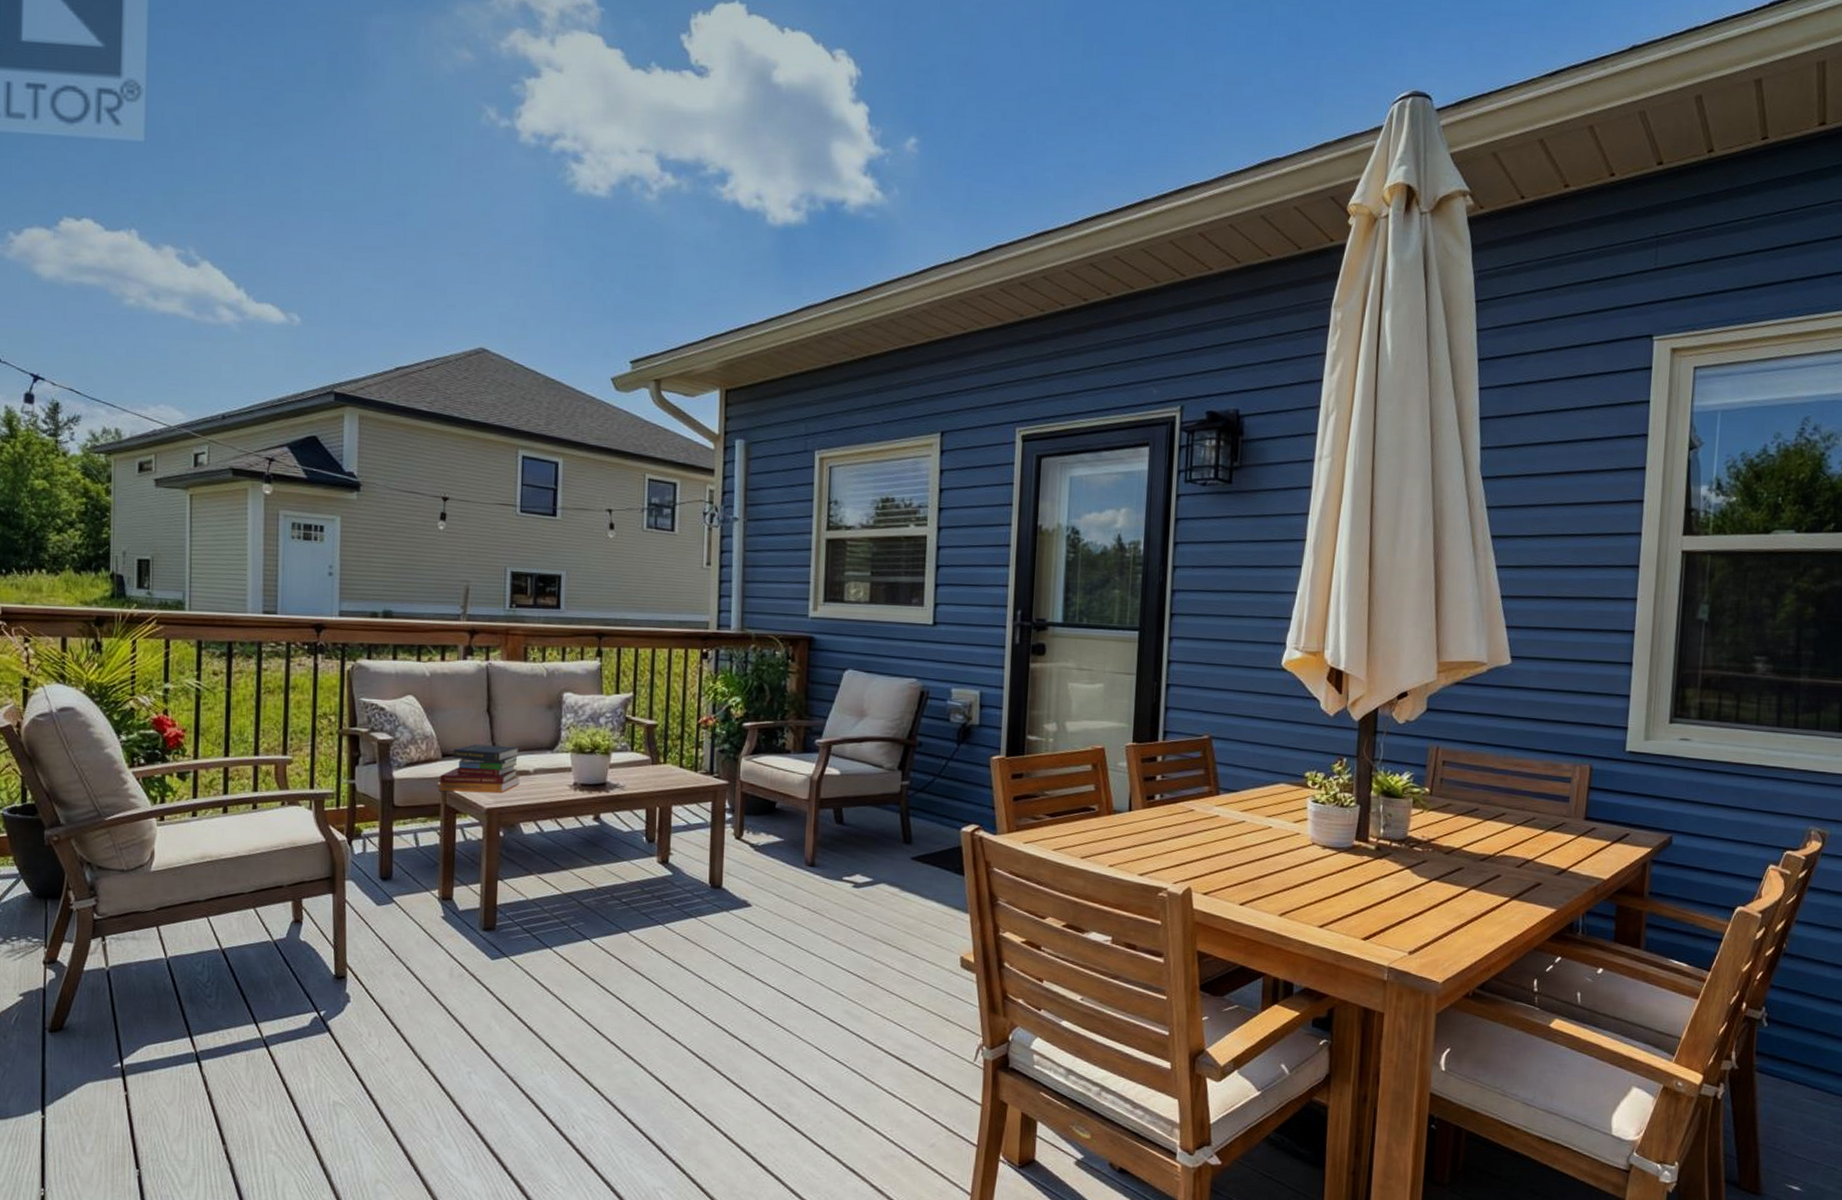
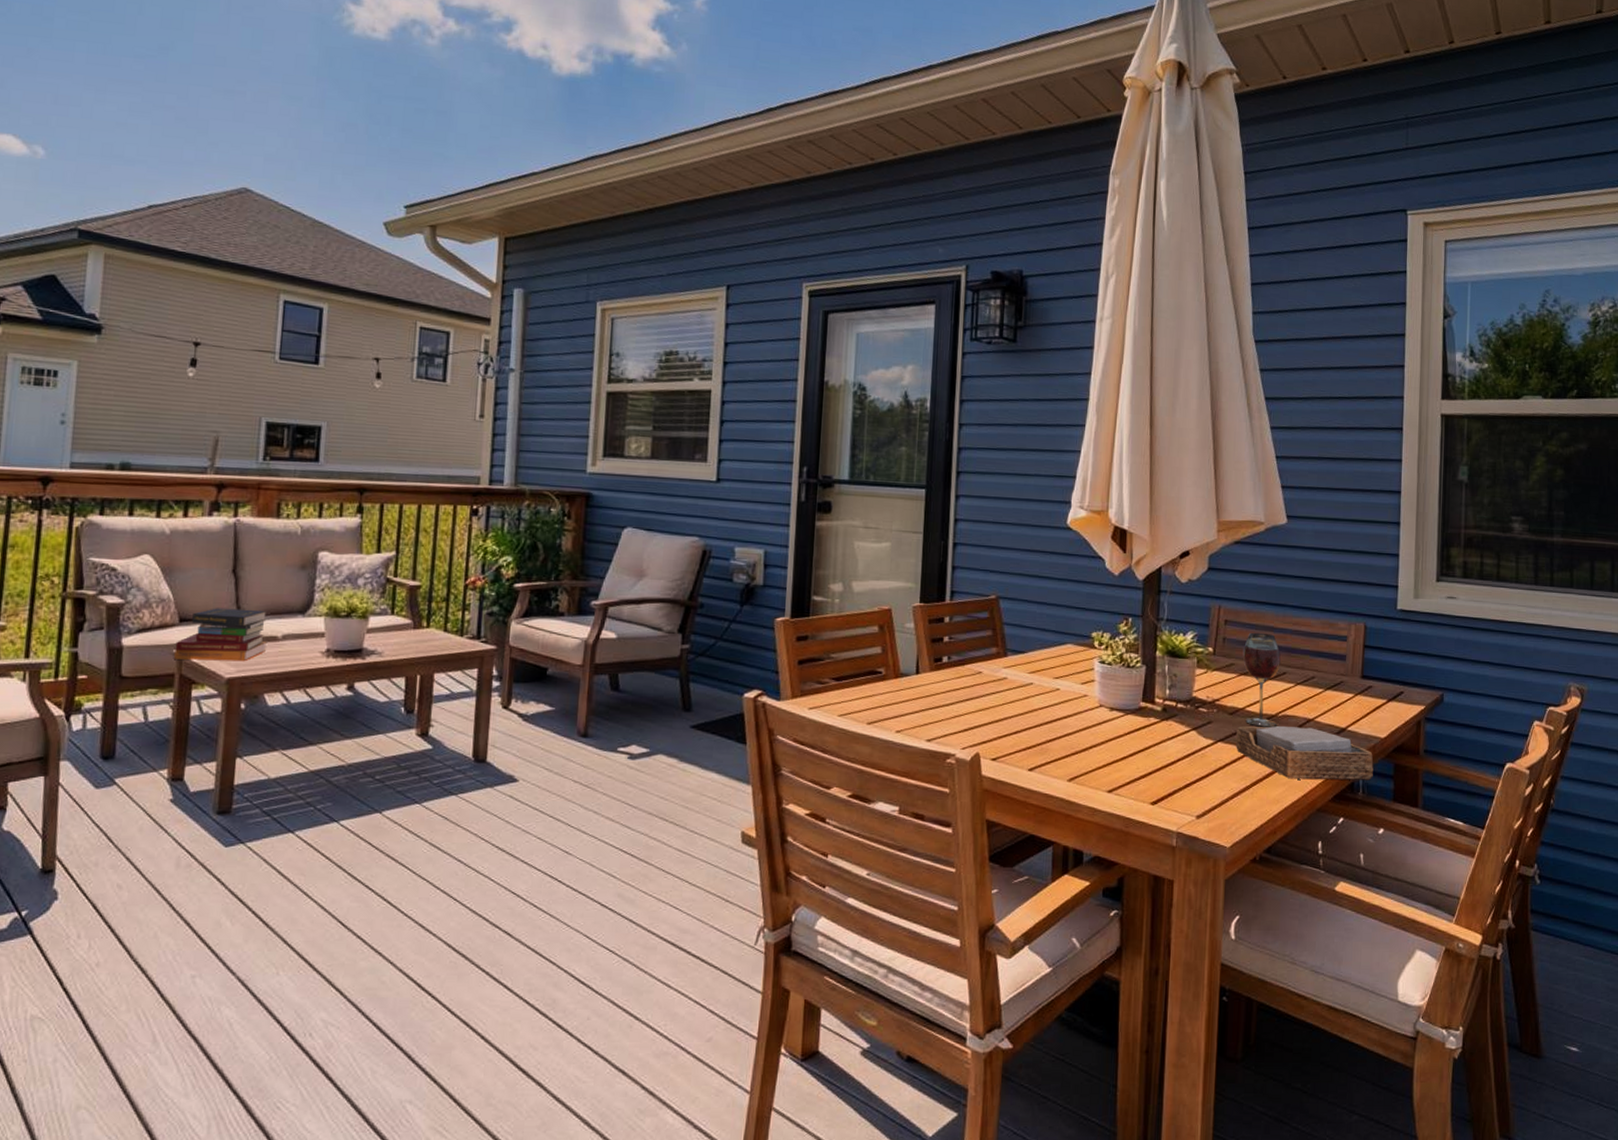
napkin holder: none [1451,866,1595,921] -> present [1236,726,1374,781]
wineglass: none [1460,773,1501,867] -> present [1242,632,1281,727]

